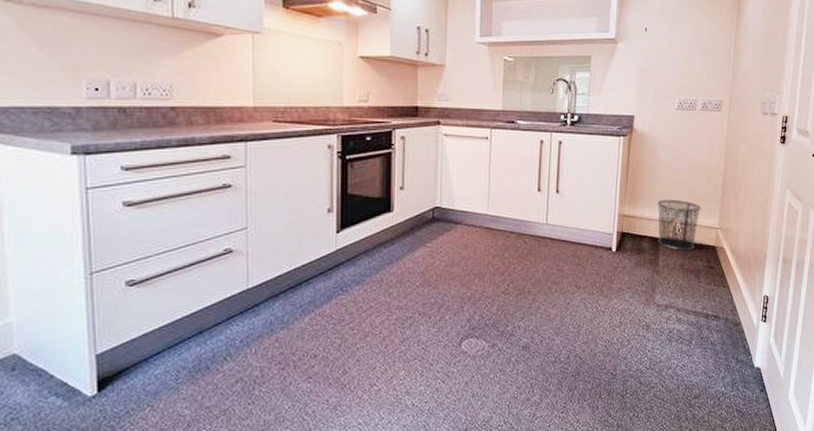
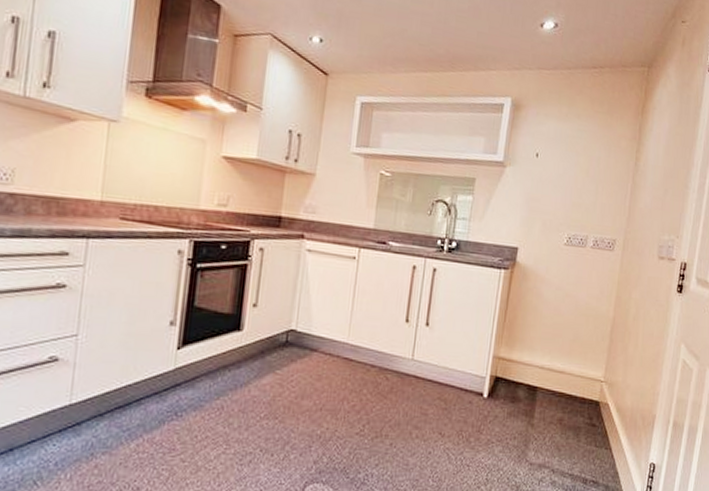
waste bin: present [657,199,701,251] -> none [534,343,586,403]

